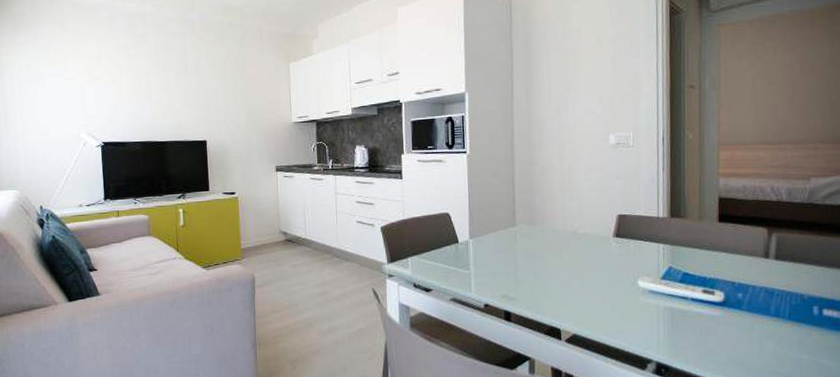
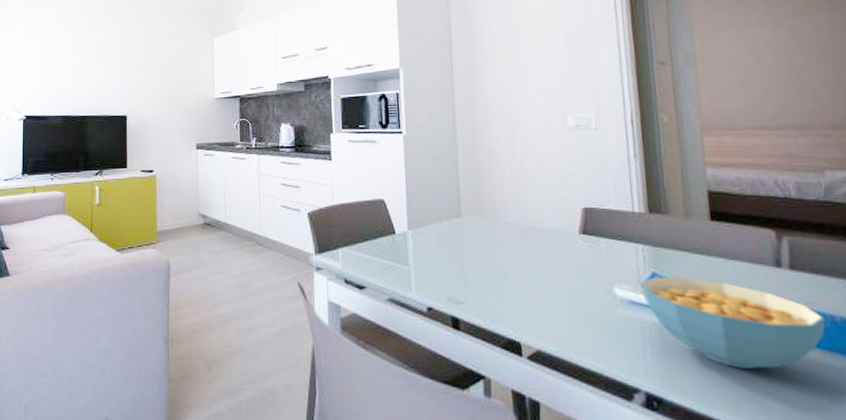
cereal bowl: none [659,269,797,339] -> present [640,276,826,369]

